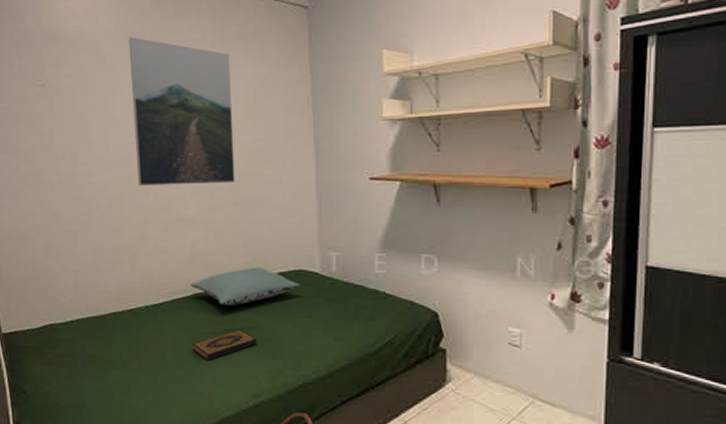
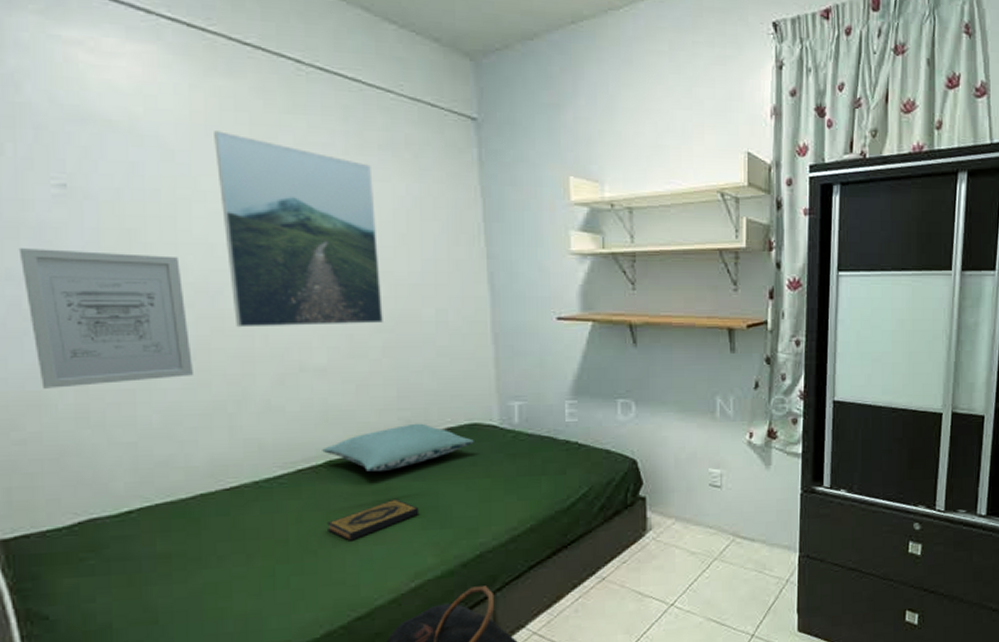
wall art: none [19,130,111,229] -> present [18,248,193,389]

